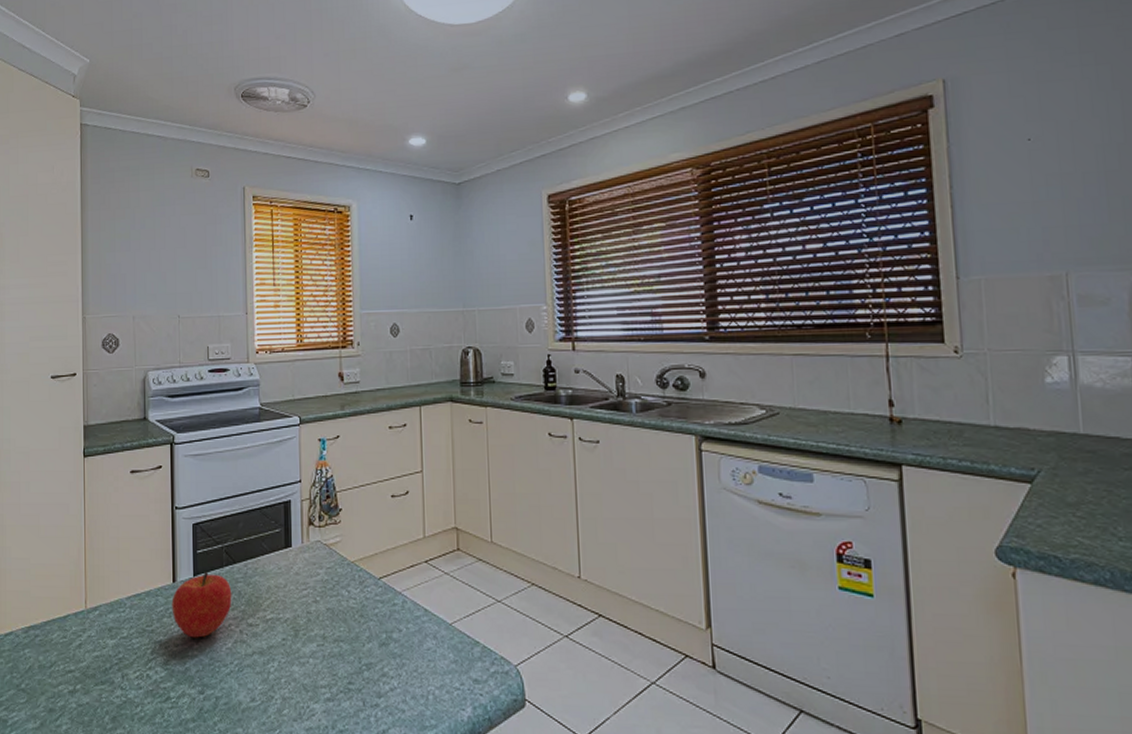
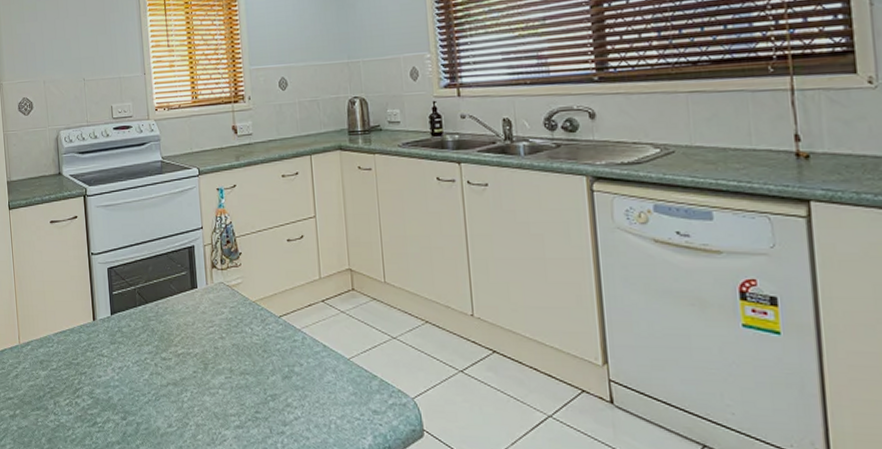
fruit: present [171,571,232,638] -> none [93,310,147,370]

